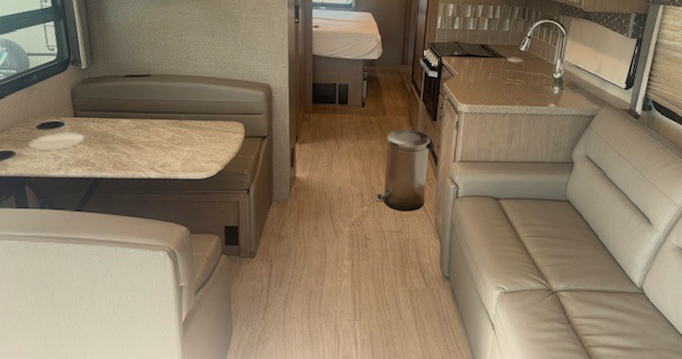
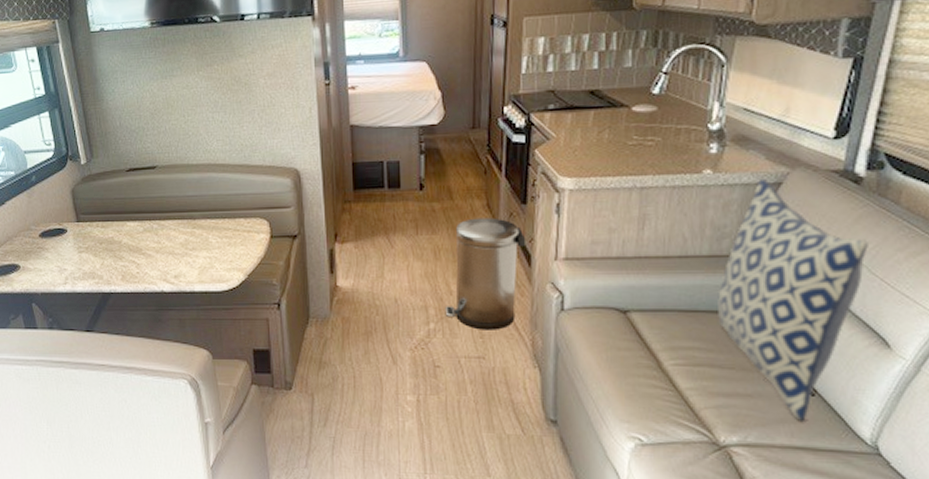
plate: present [28,132,85,151] -> none [32,240,90,262]
pillow: none [555,112,641,273] -> present [717,178,868,421]

